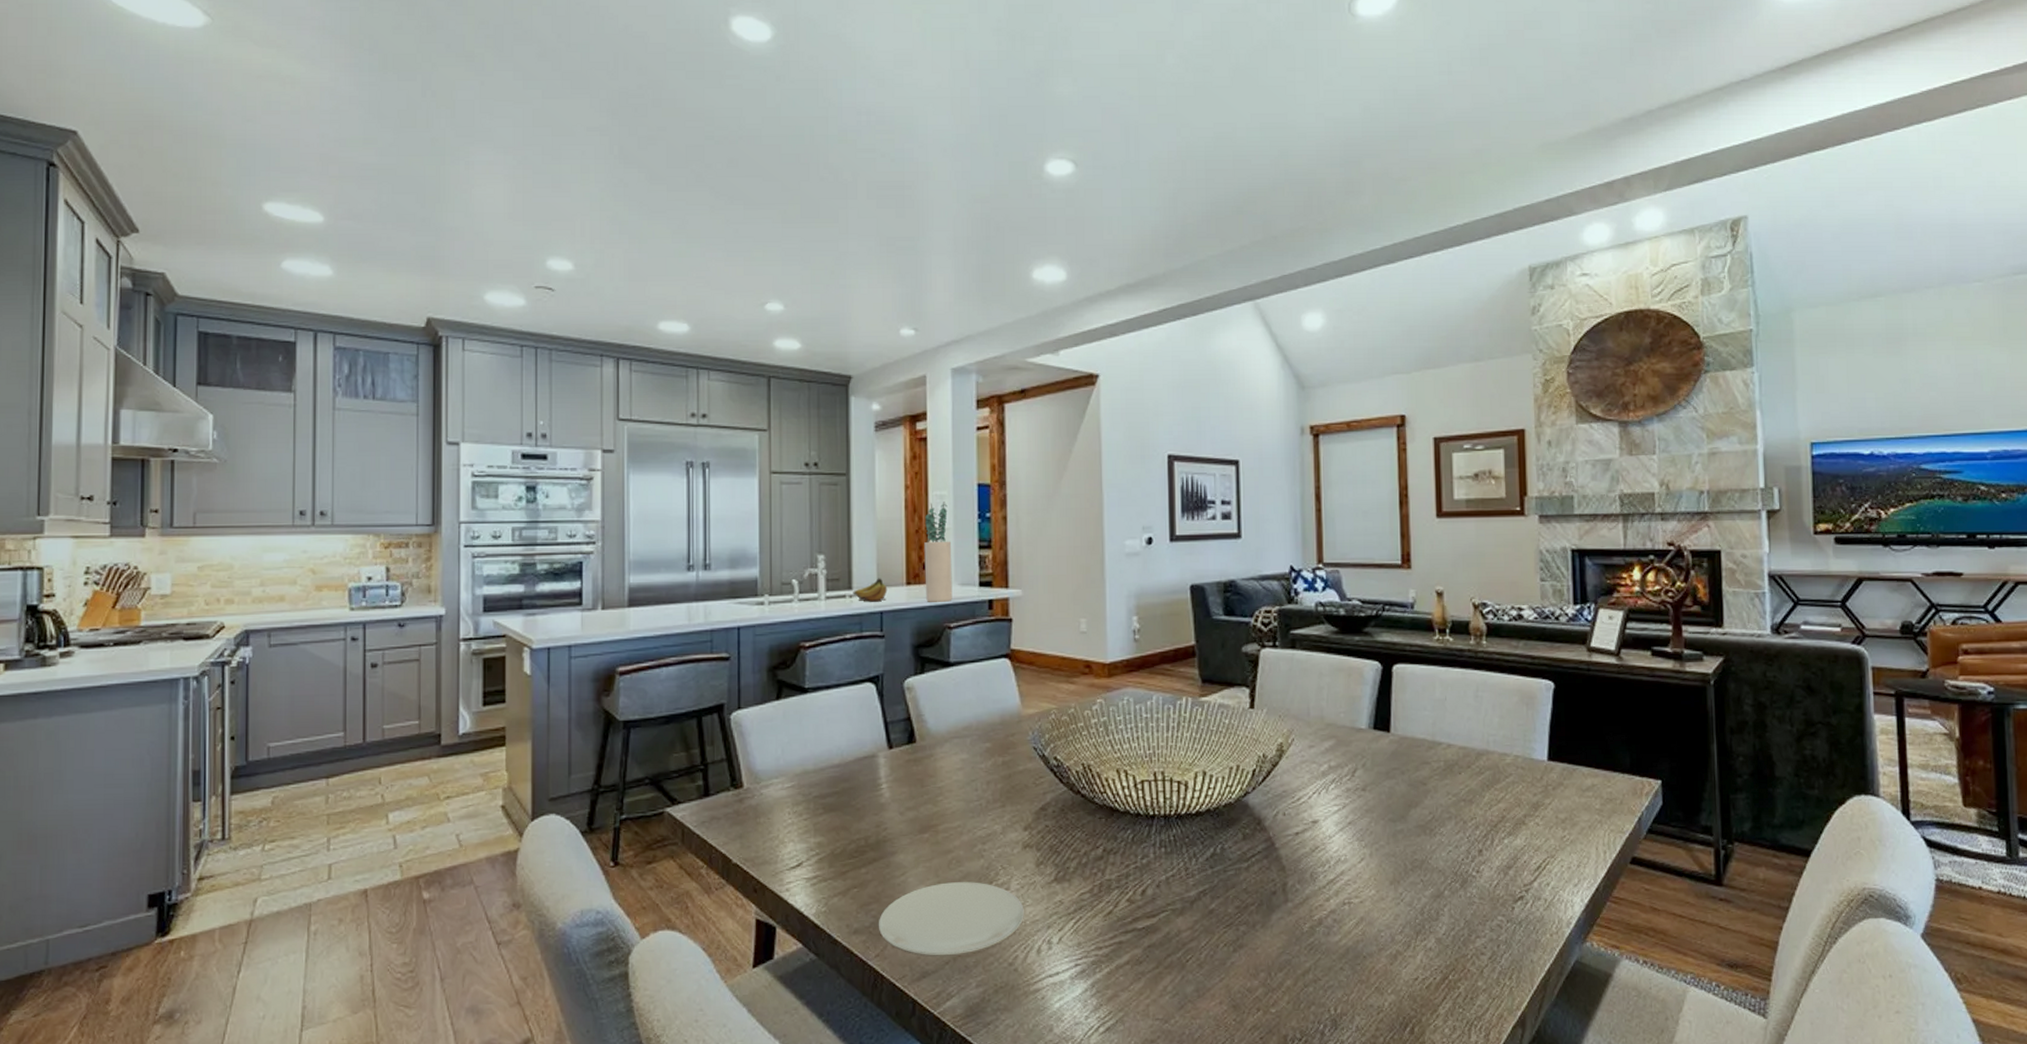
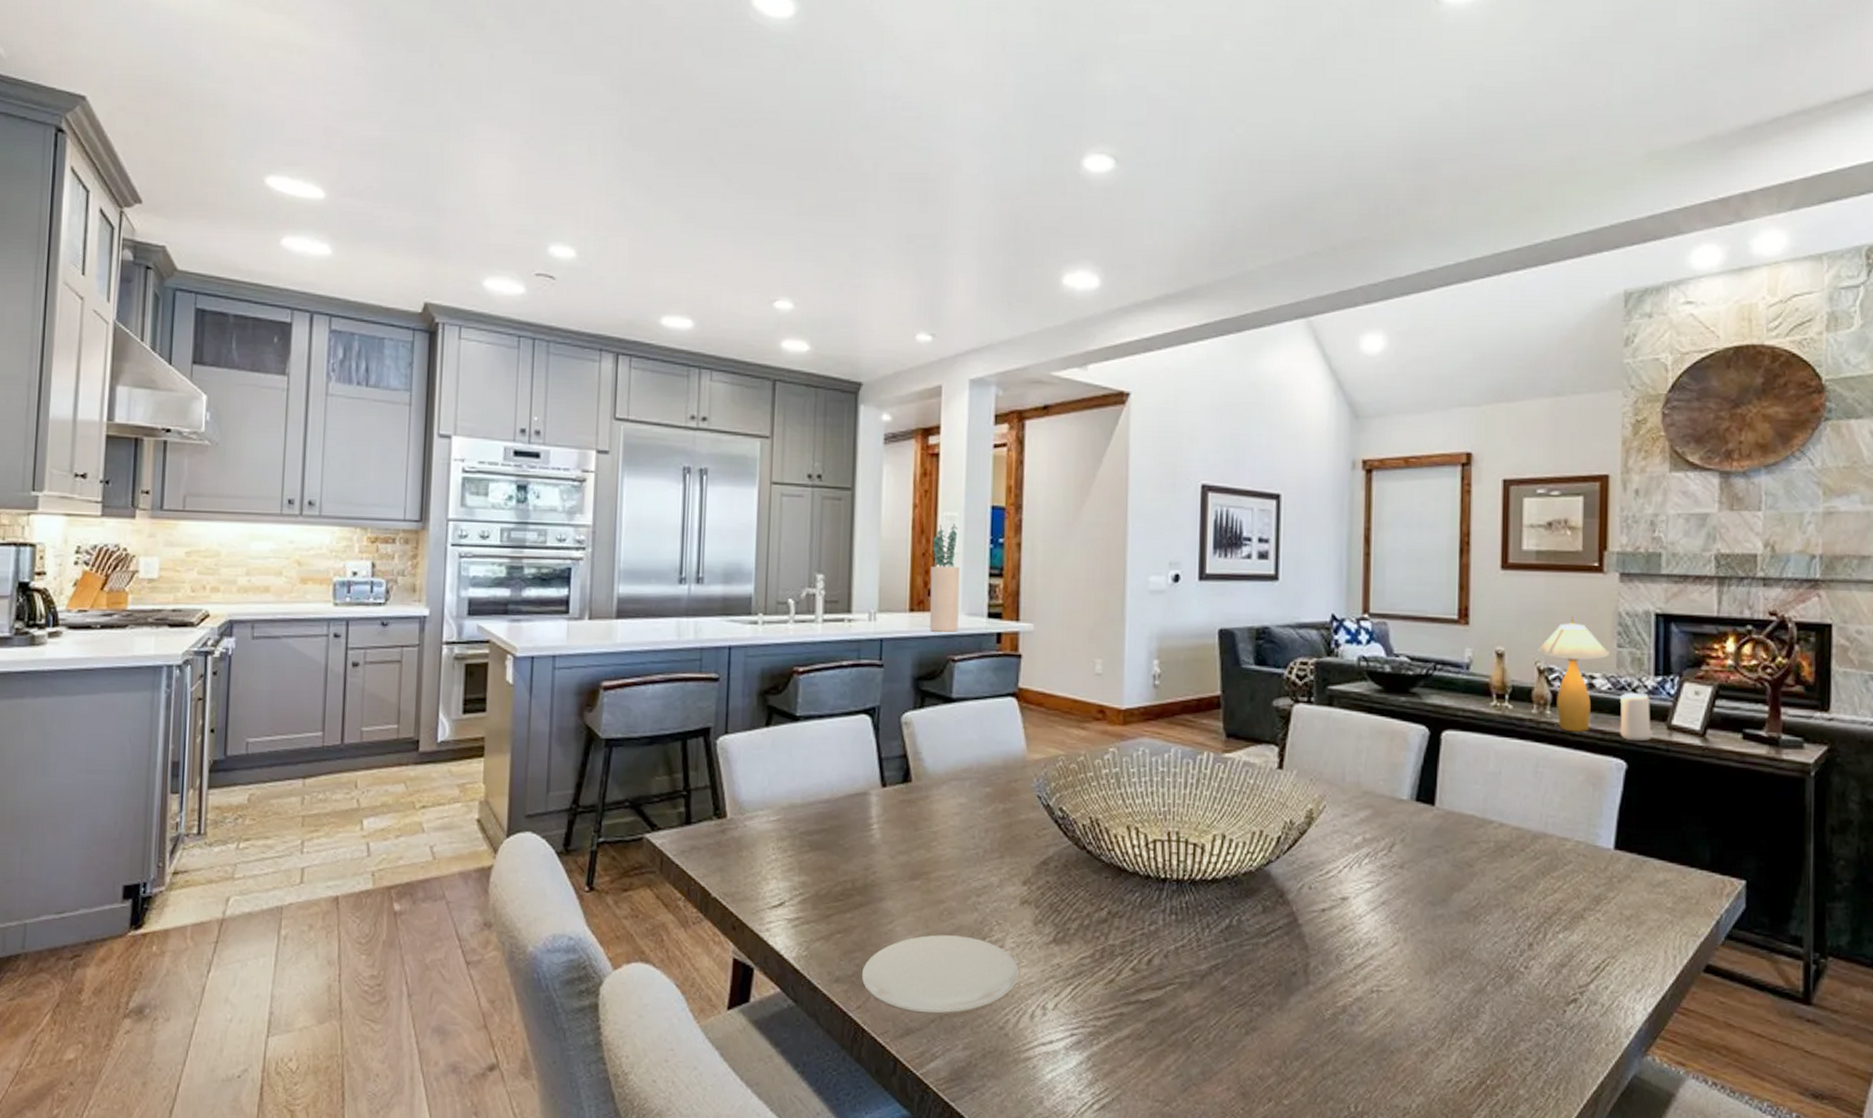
fruit: present [853,578,888,602] -> none [852,602,889,628]
table lamp: none [1471,556,1534,659] -> present [1537,616,1610,733]
candle: none [1545,620,1575,664] -> present [1619,692,1652,742]

